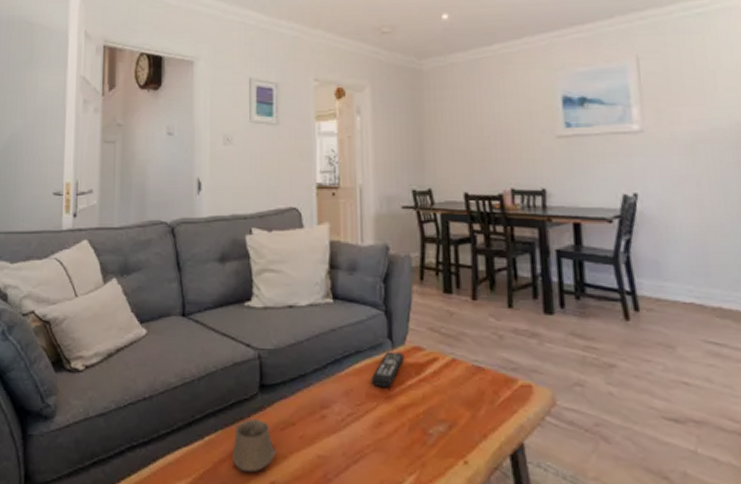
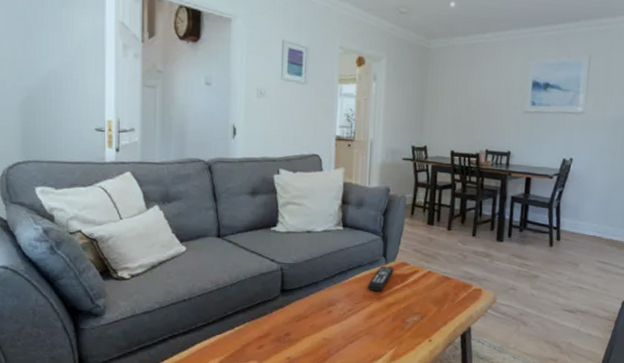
cup: present [233,419,276,473] -> none [257,314,292,352]

